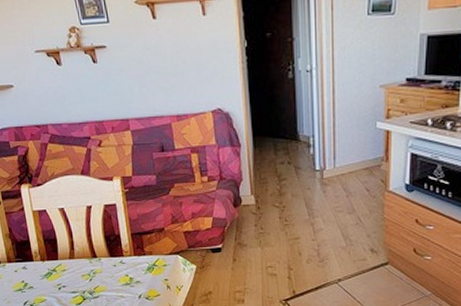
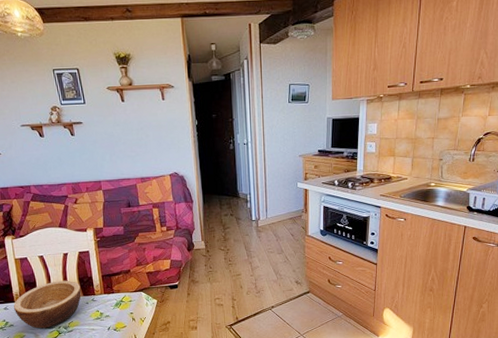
bowl: none [32,238,108,293] -> present [13,280,81,329]

